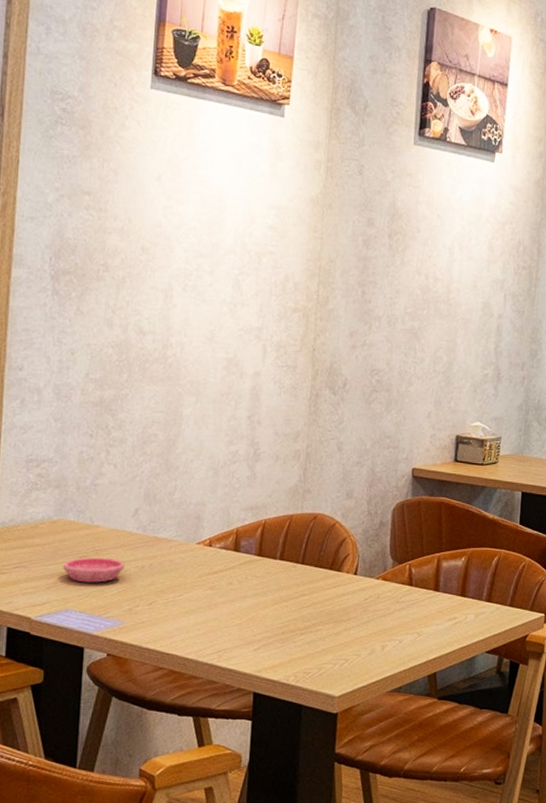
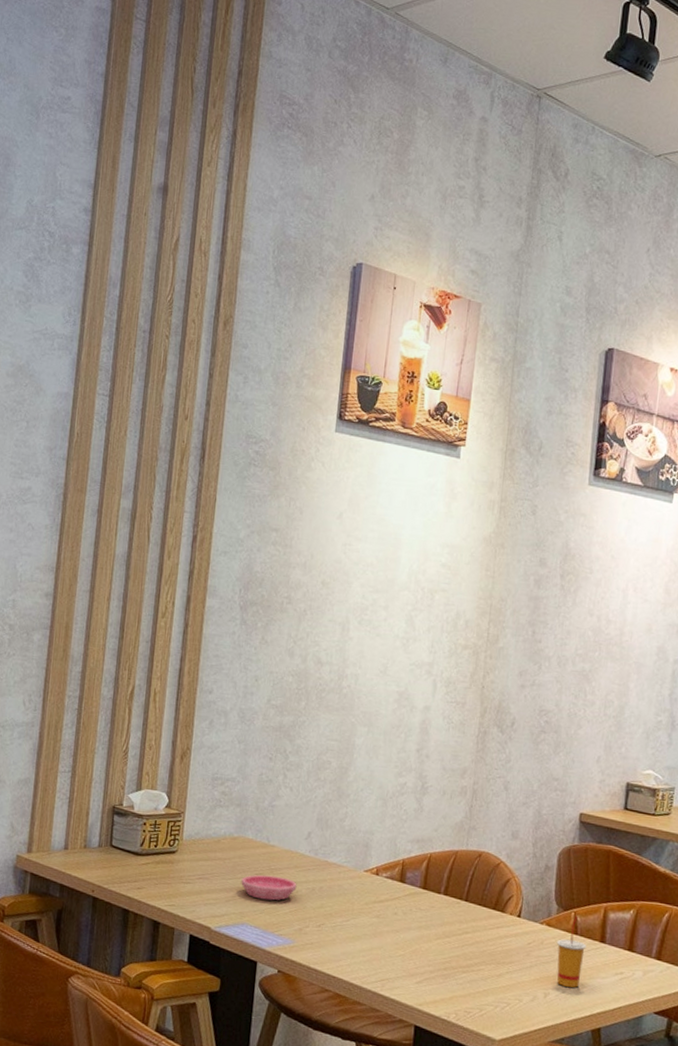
drinking cup: none [392,569,421,637] -> present [556,917,587,988]

